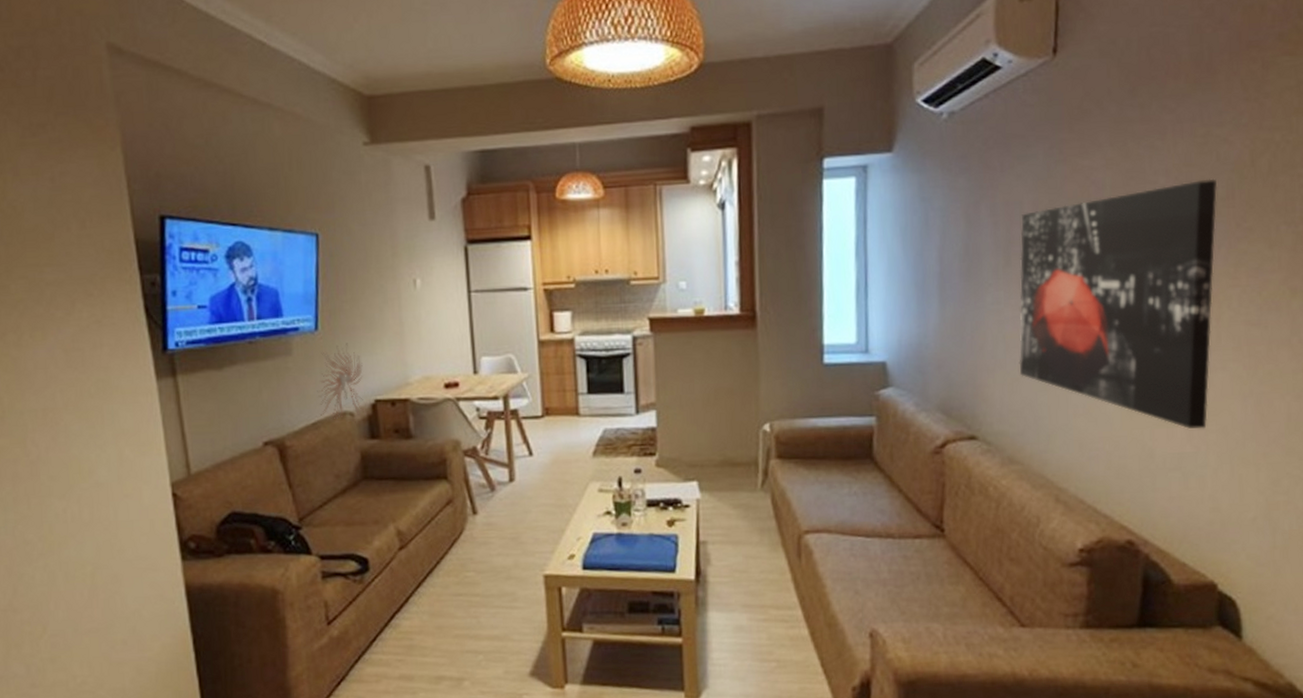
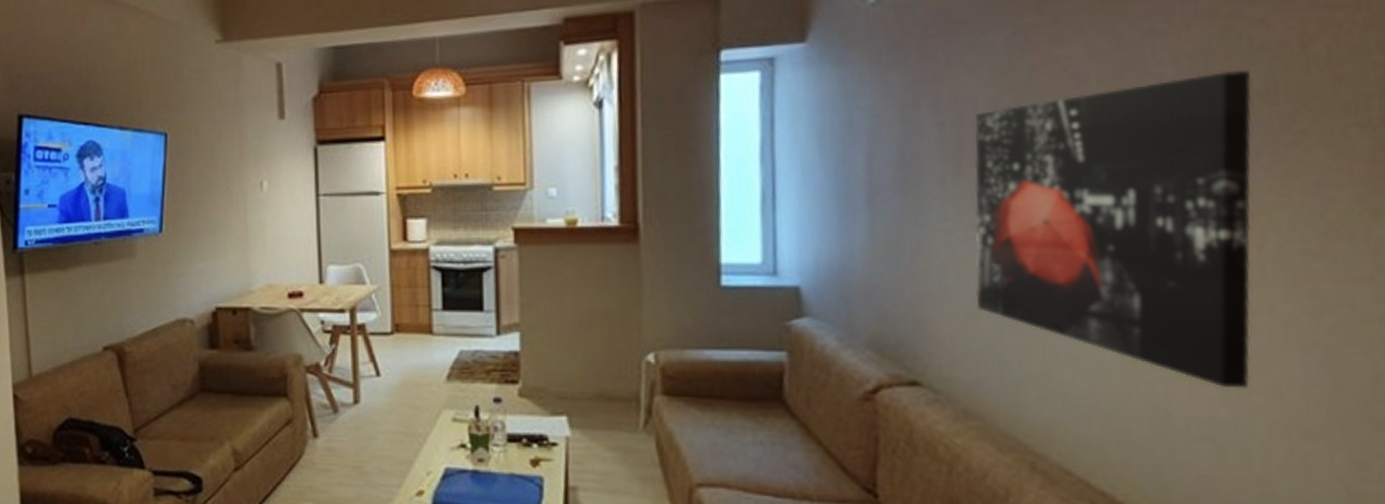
wall sculpture: present [317,343,367,420] -> none [158,246,207,327]

